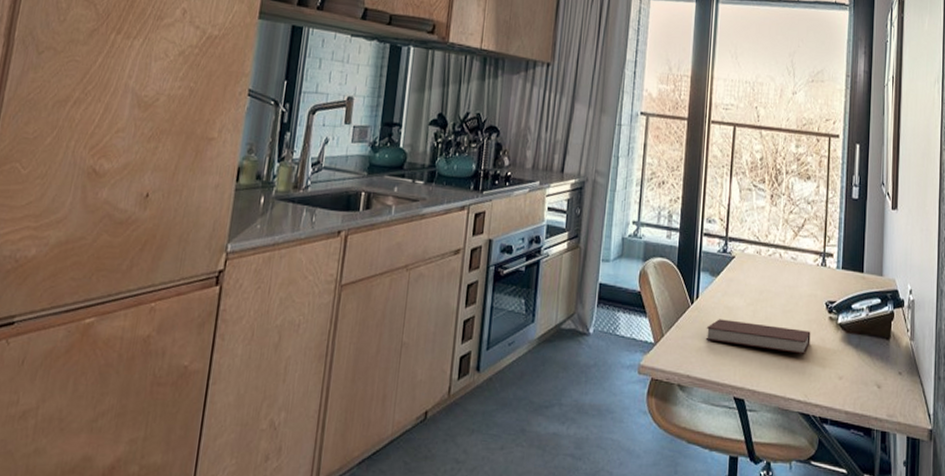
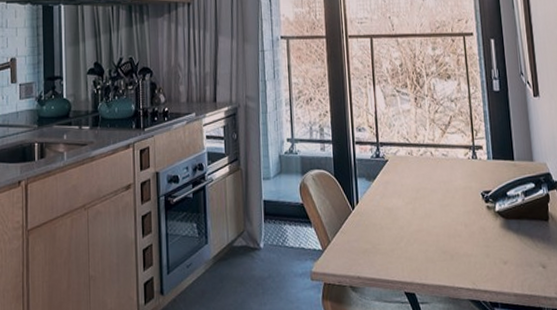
notebook: present [705,319,811,354] -> none [369,220,472,245]

